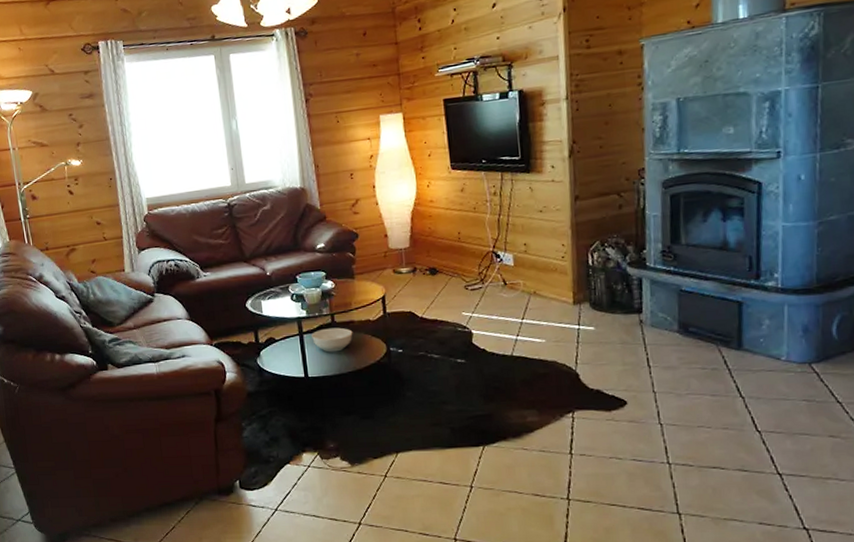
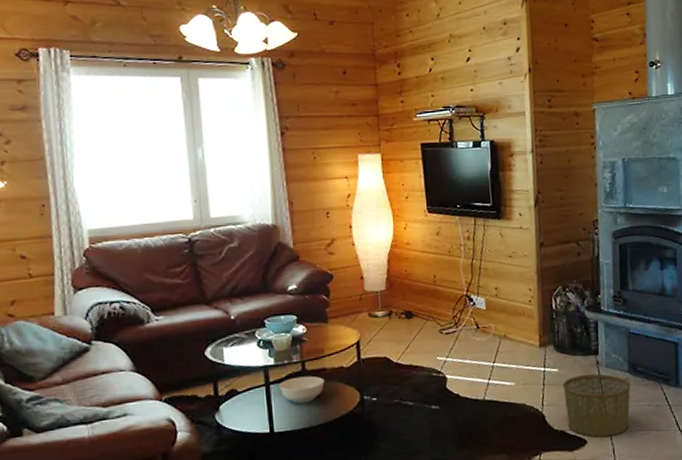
basket: none [599,333,681,400] -> present [562,373,631,438]

